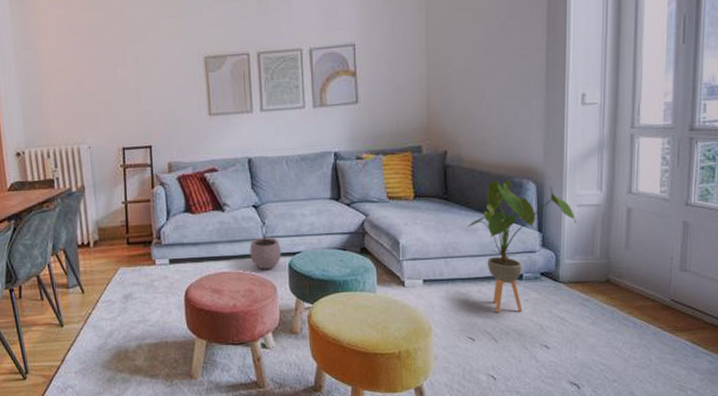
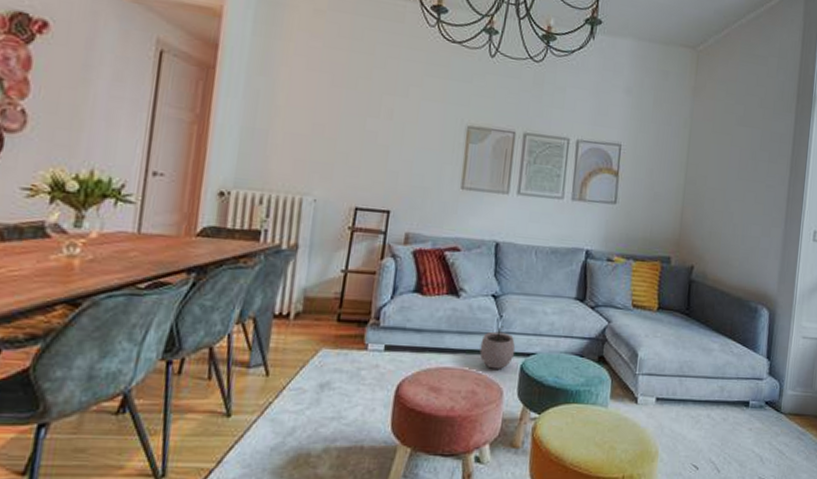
house plant: present [466,179,577,313] -> none [703,303,801,441]

